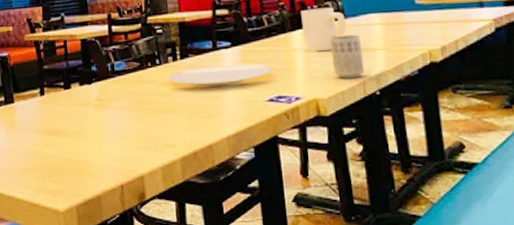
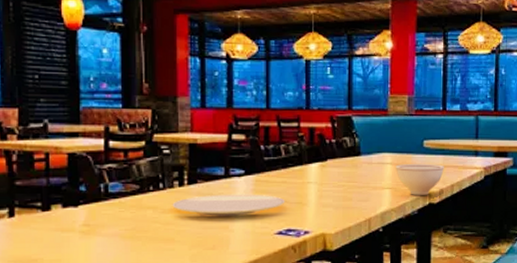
cup: present [301,7,347,52] -> none [319,142,360,187]
cup: present [329,34,365,79] -> none [343,172,372,214]
bowl: none [386,20,444,55] -> present [395,163,444,195]

